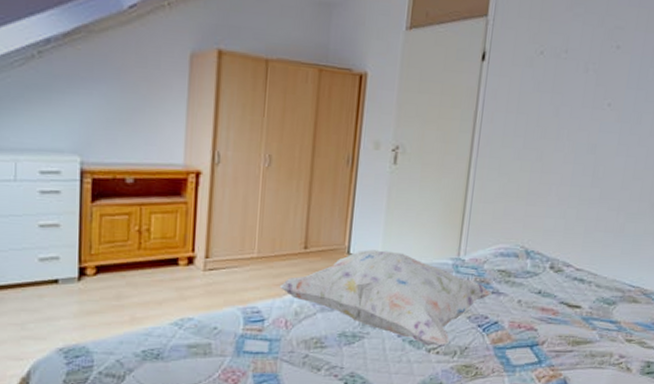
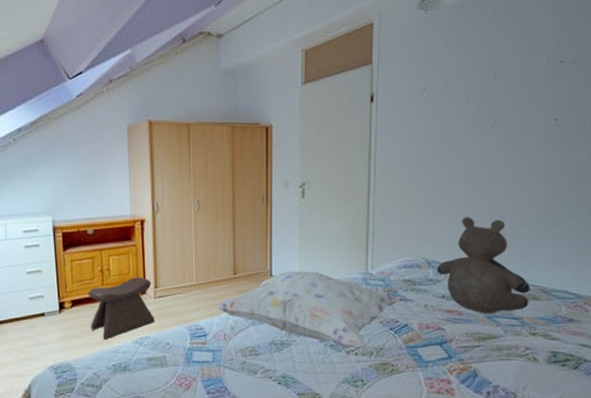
stool: none [118,243,202,319] -> present [88,277,155,340]
teddy bear: none [535,203,631,315] -> present [436,217,530,314]

